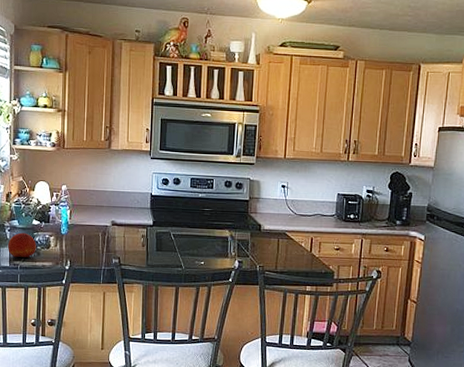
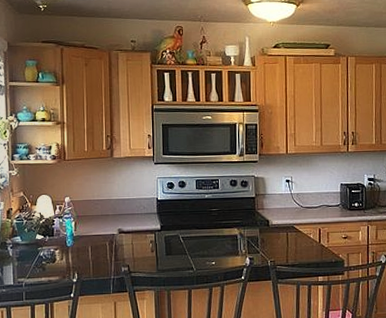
fruit: present [8,232,36,259] -> none [11,248,41,276]

